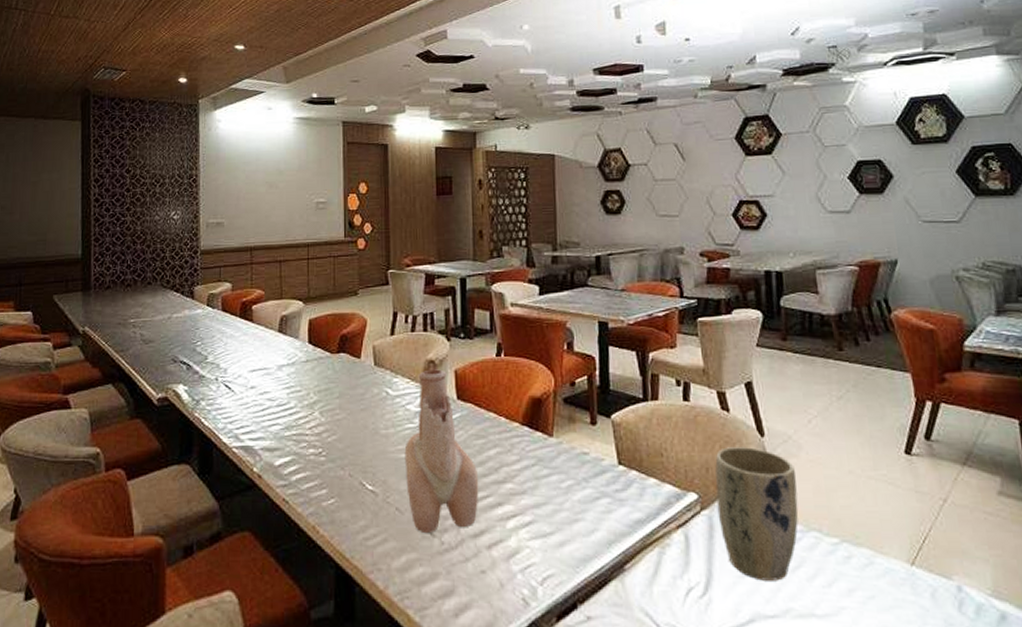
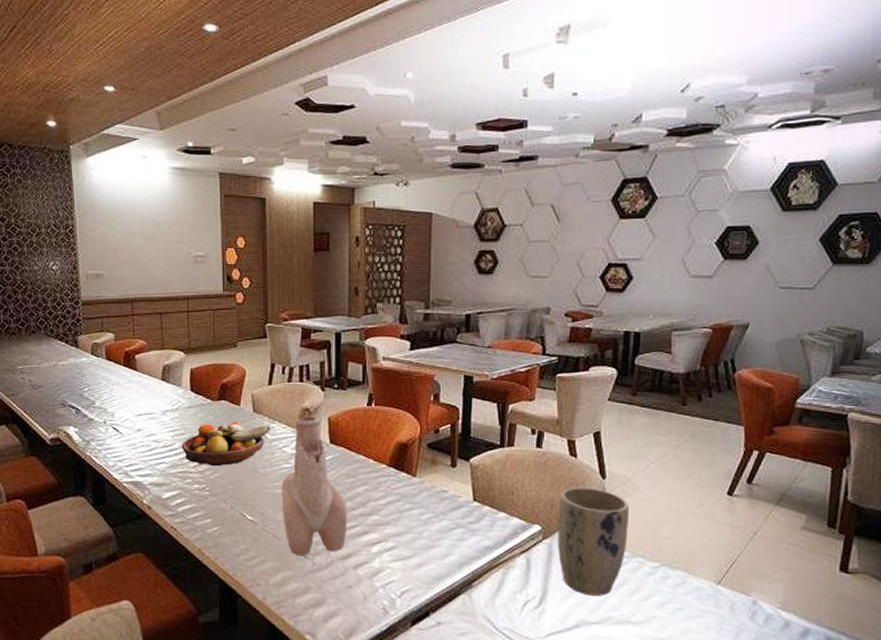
fruit bowl: none [297,376,393,428] -> present [181,421,271,467]

